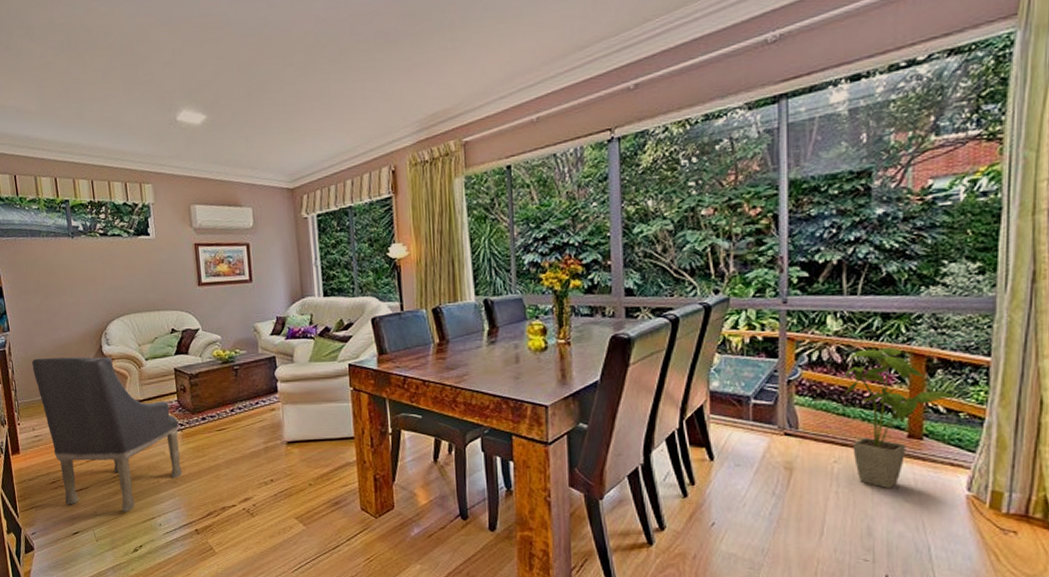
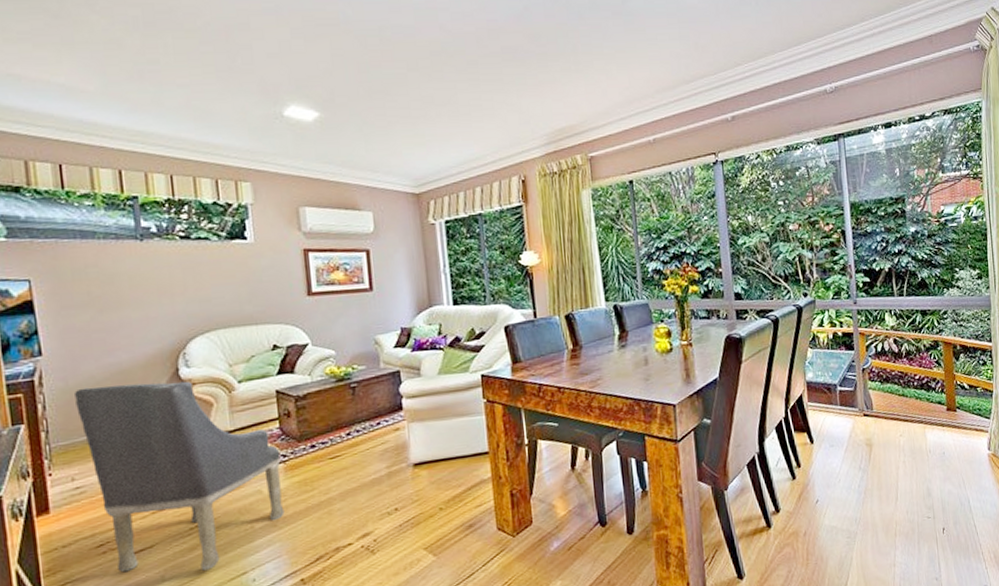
house plant: present [842,348,965,488] -> none [901,338,980,454]

